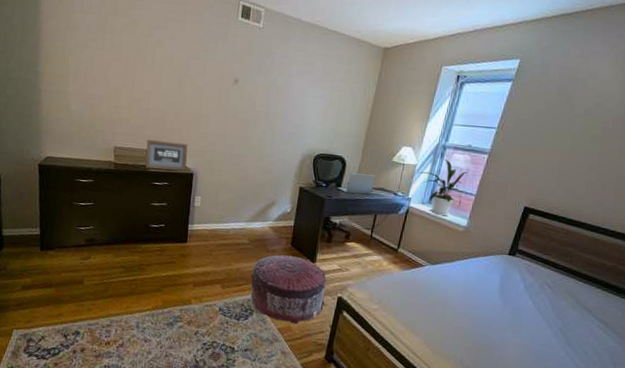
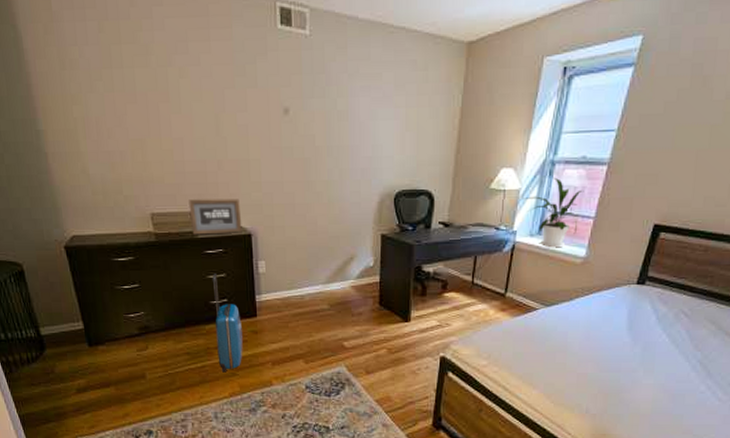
suitcase: none [147,201,174,288] -> present [212,272,243,373]
pouf: present [250,254,327,324] -> none [336,316,426,393]
laptop: present [337,173,376,195] -> none [426,209,472,234]

